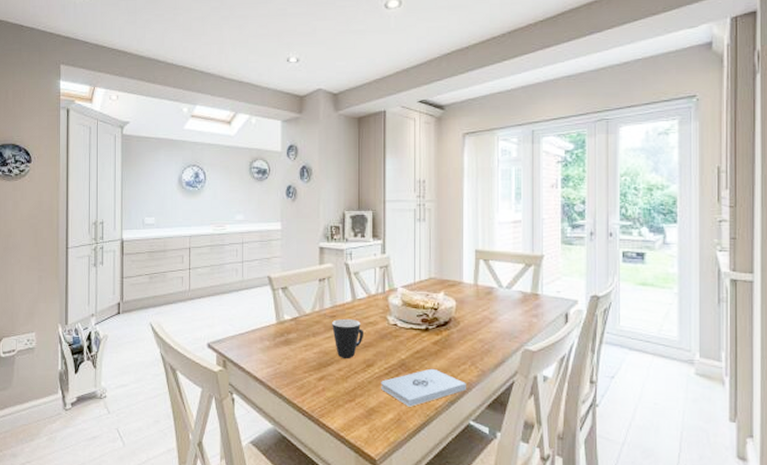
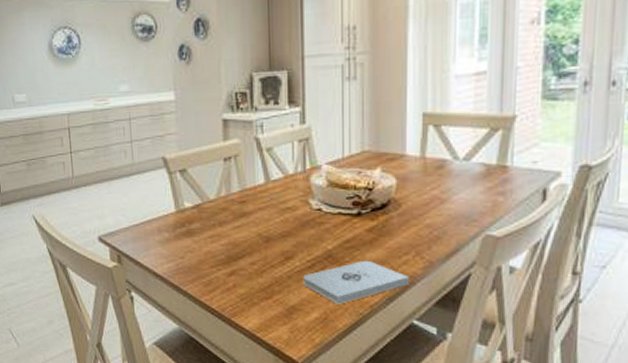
mug: present [332,318,365,360] -> none [242,204,282,252]

